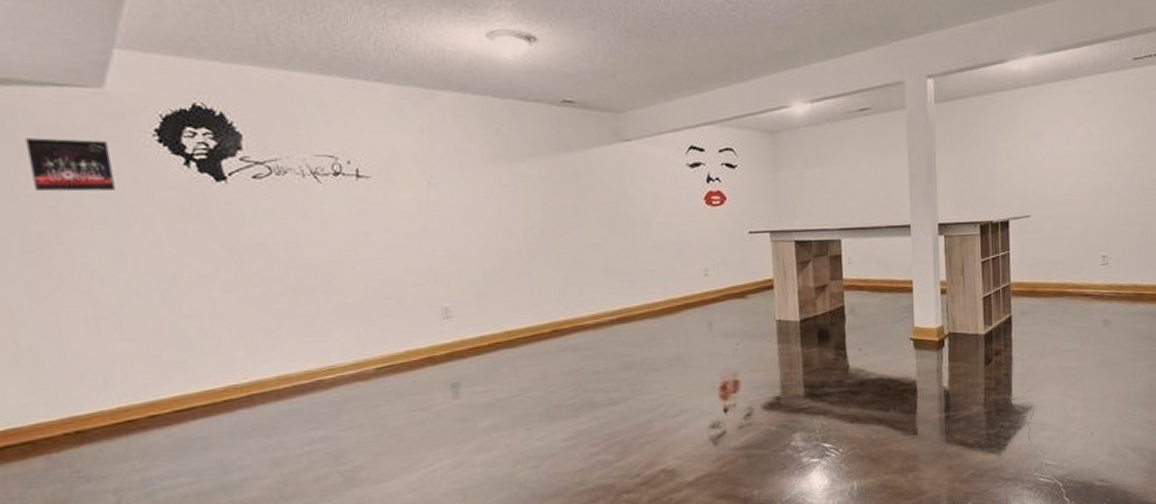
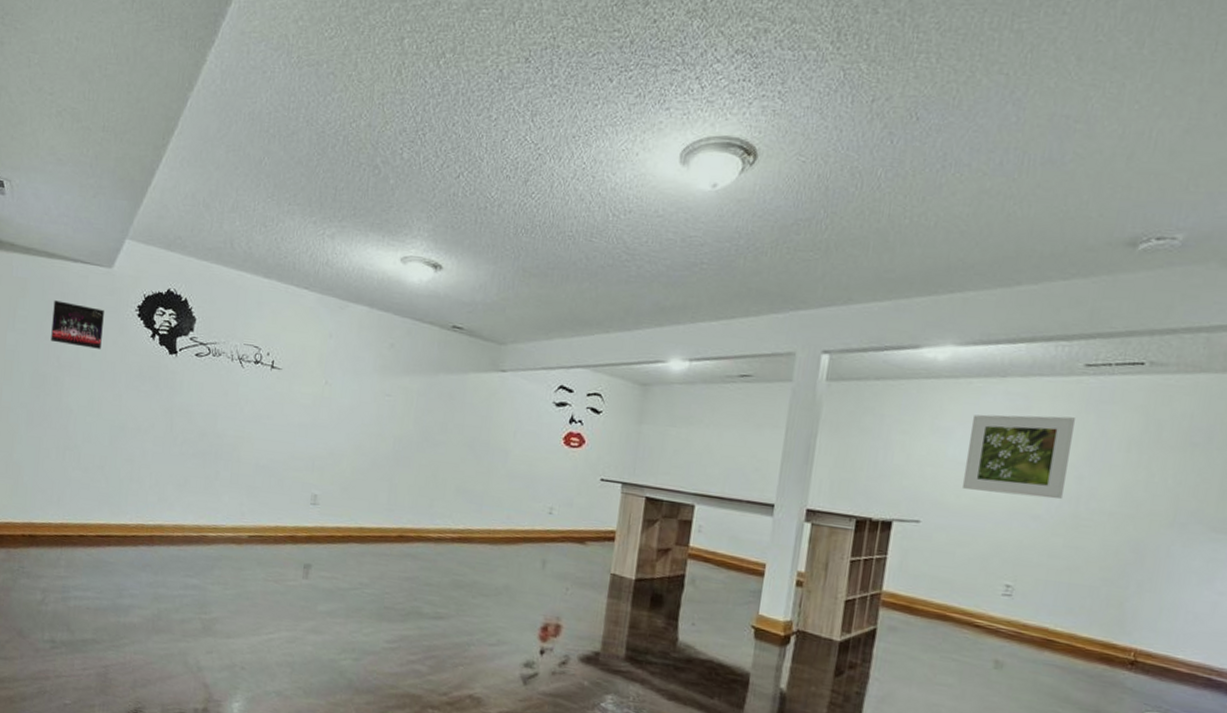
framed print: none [1056,105,1132,182] -> present [961,414,1075,500]

